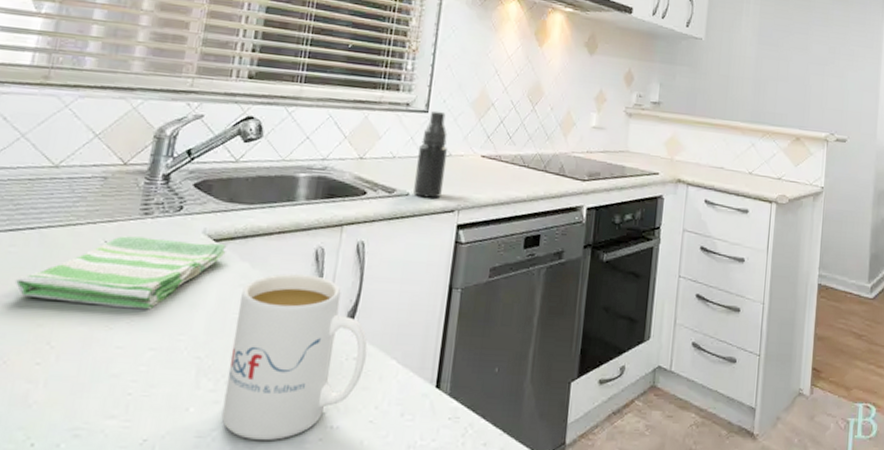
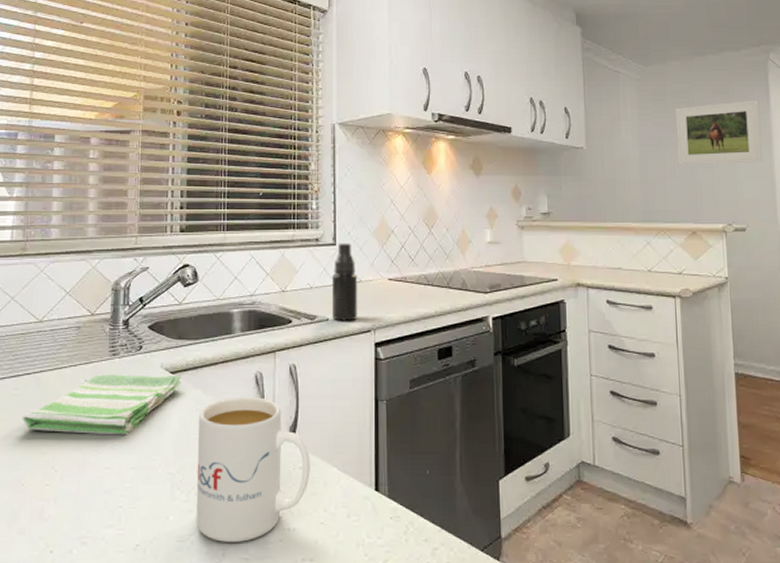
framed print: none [791,9,874,75] -> present [675,100,763,165]

